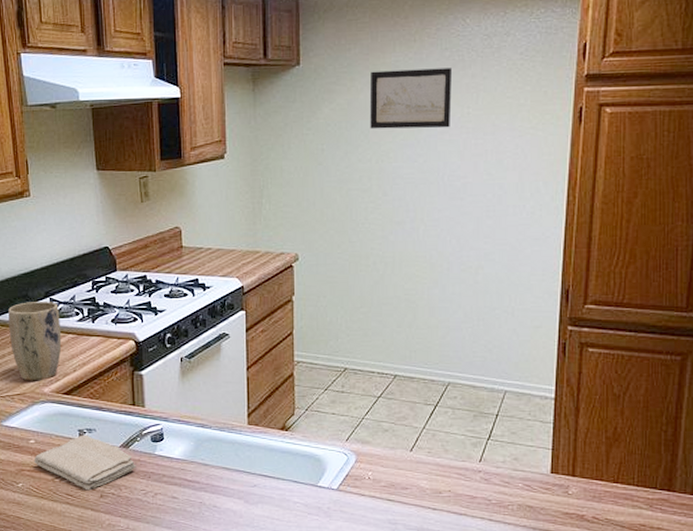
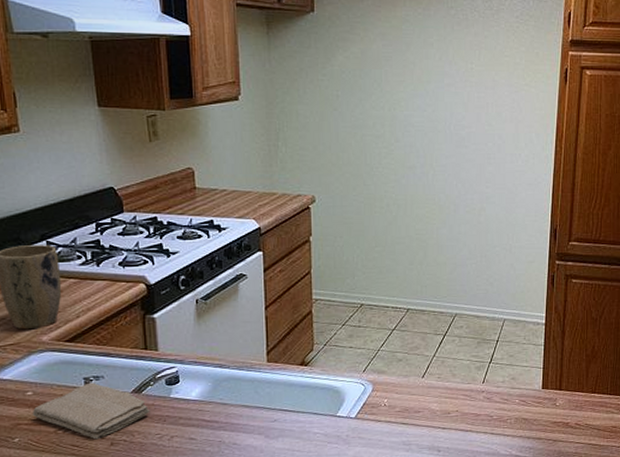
wall art: present [369,68,453,129] -> none [382,23,458,81]

